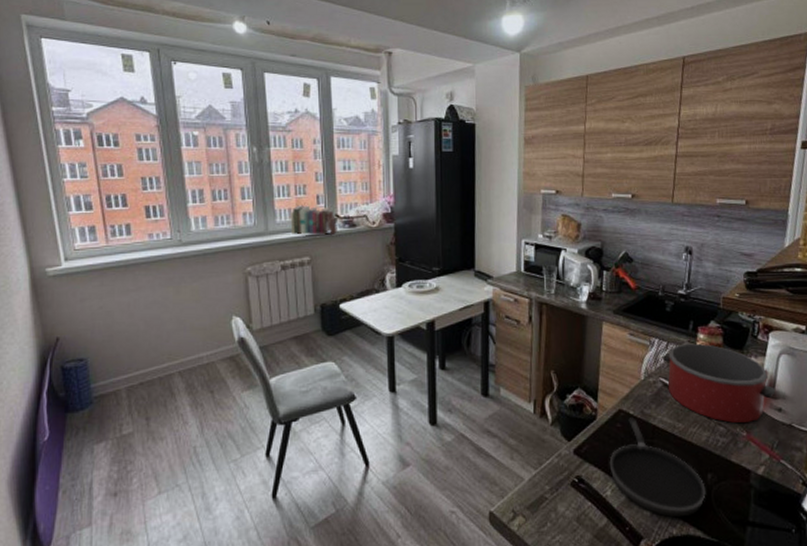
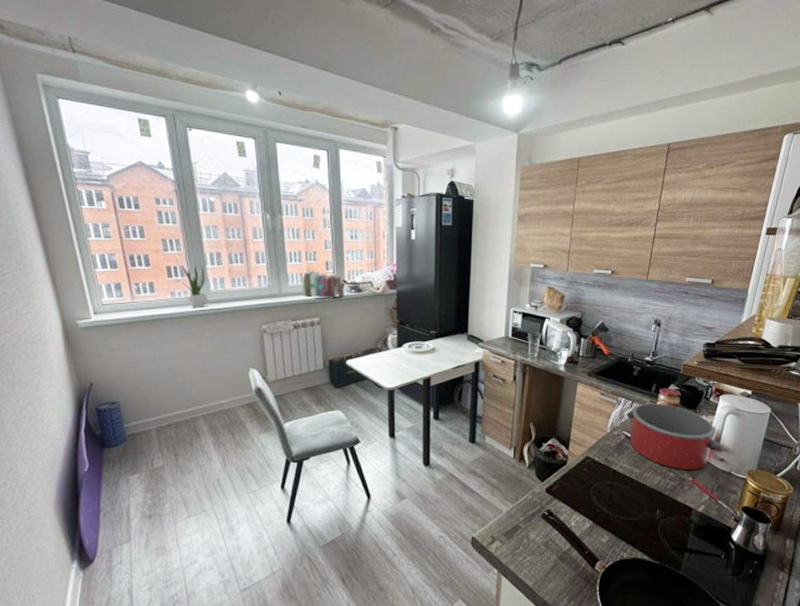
potted plant: none [161,204,189,251] -> present [182,265,209,308]
frying pan: present [609,417,706,518] -> none [575,463,654,545]

